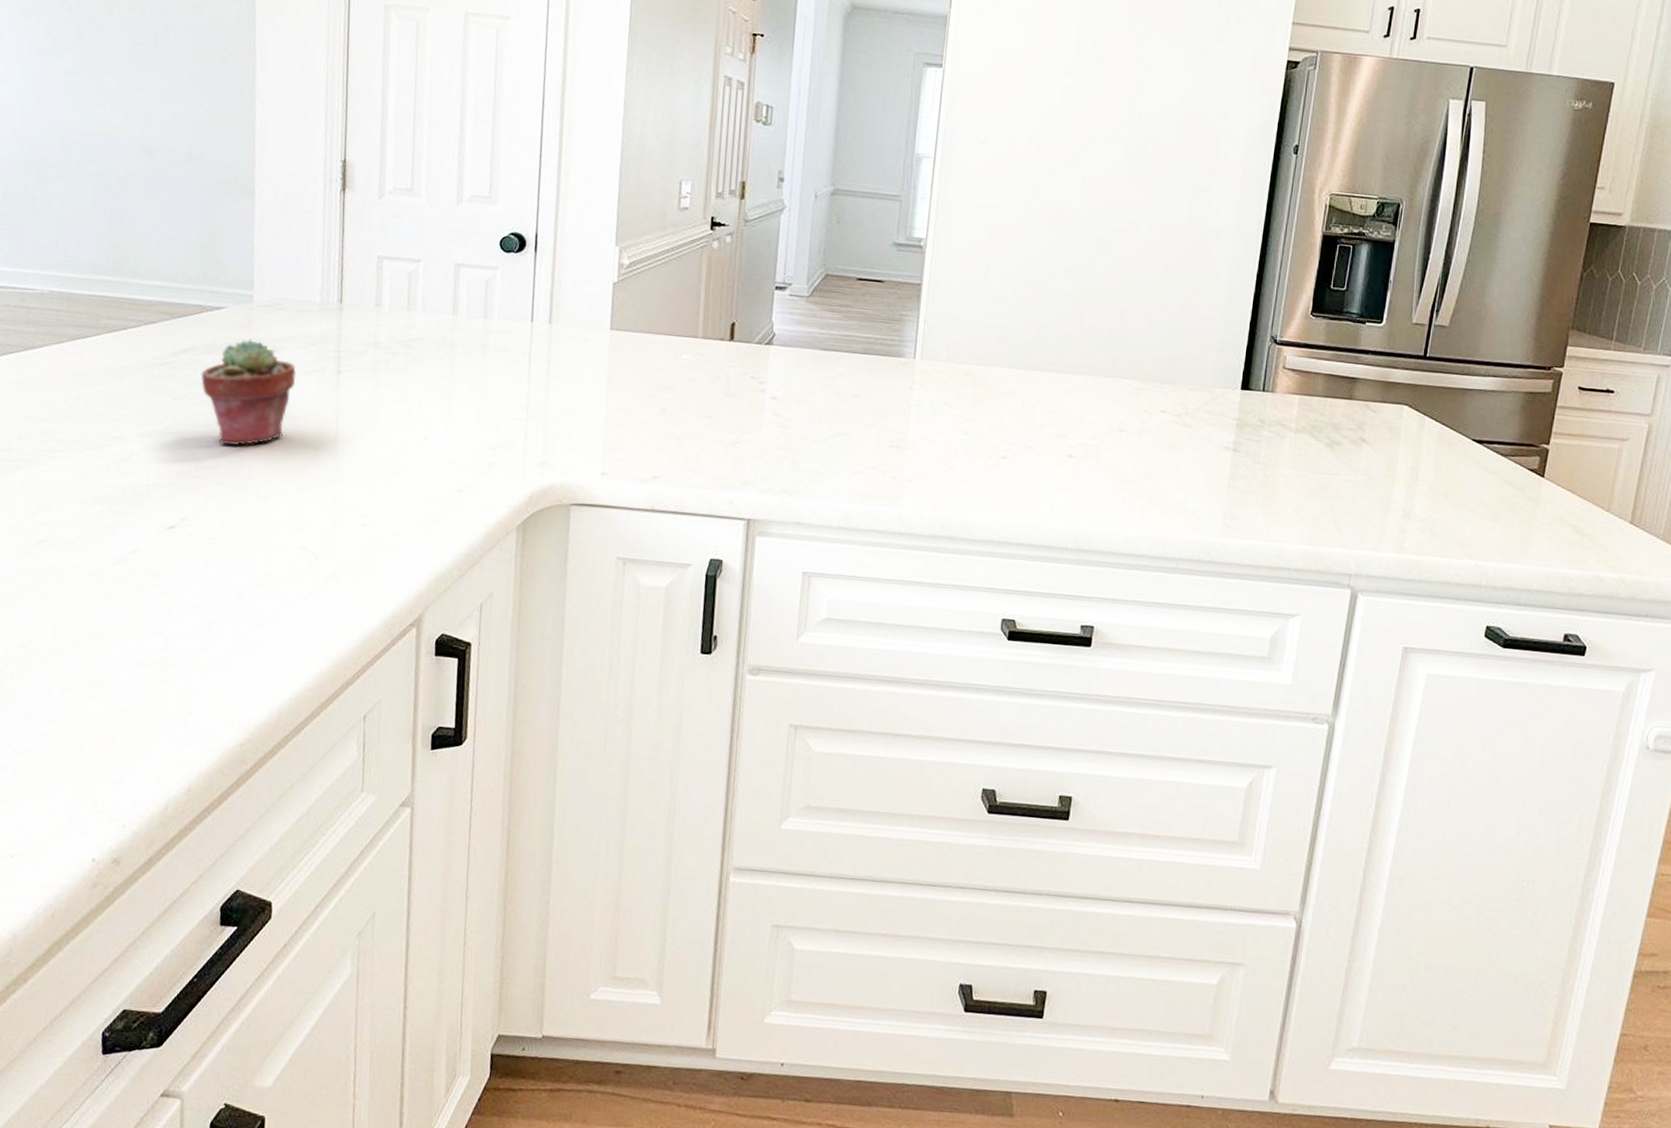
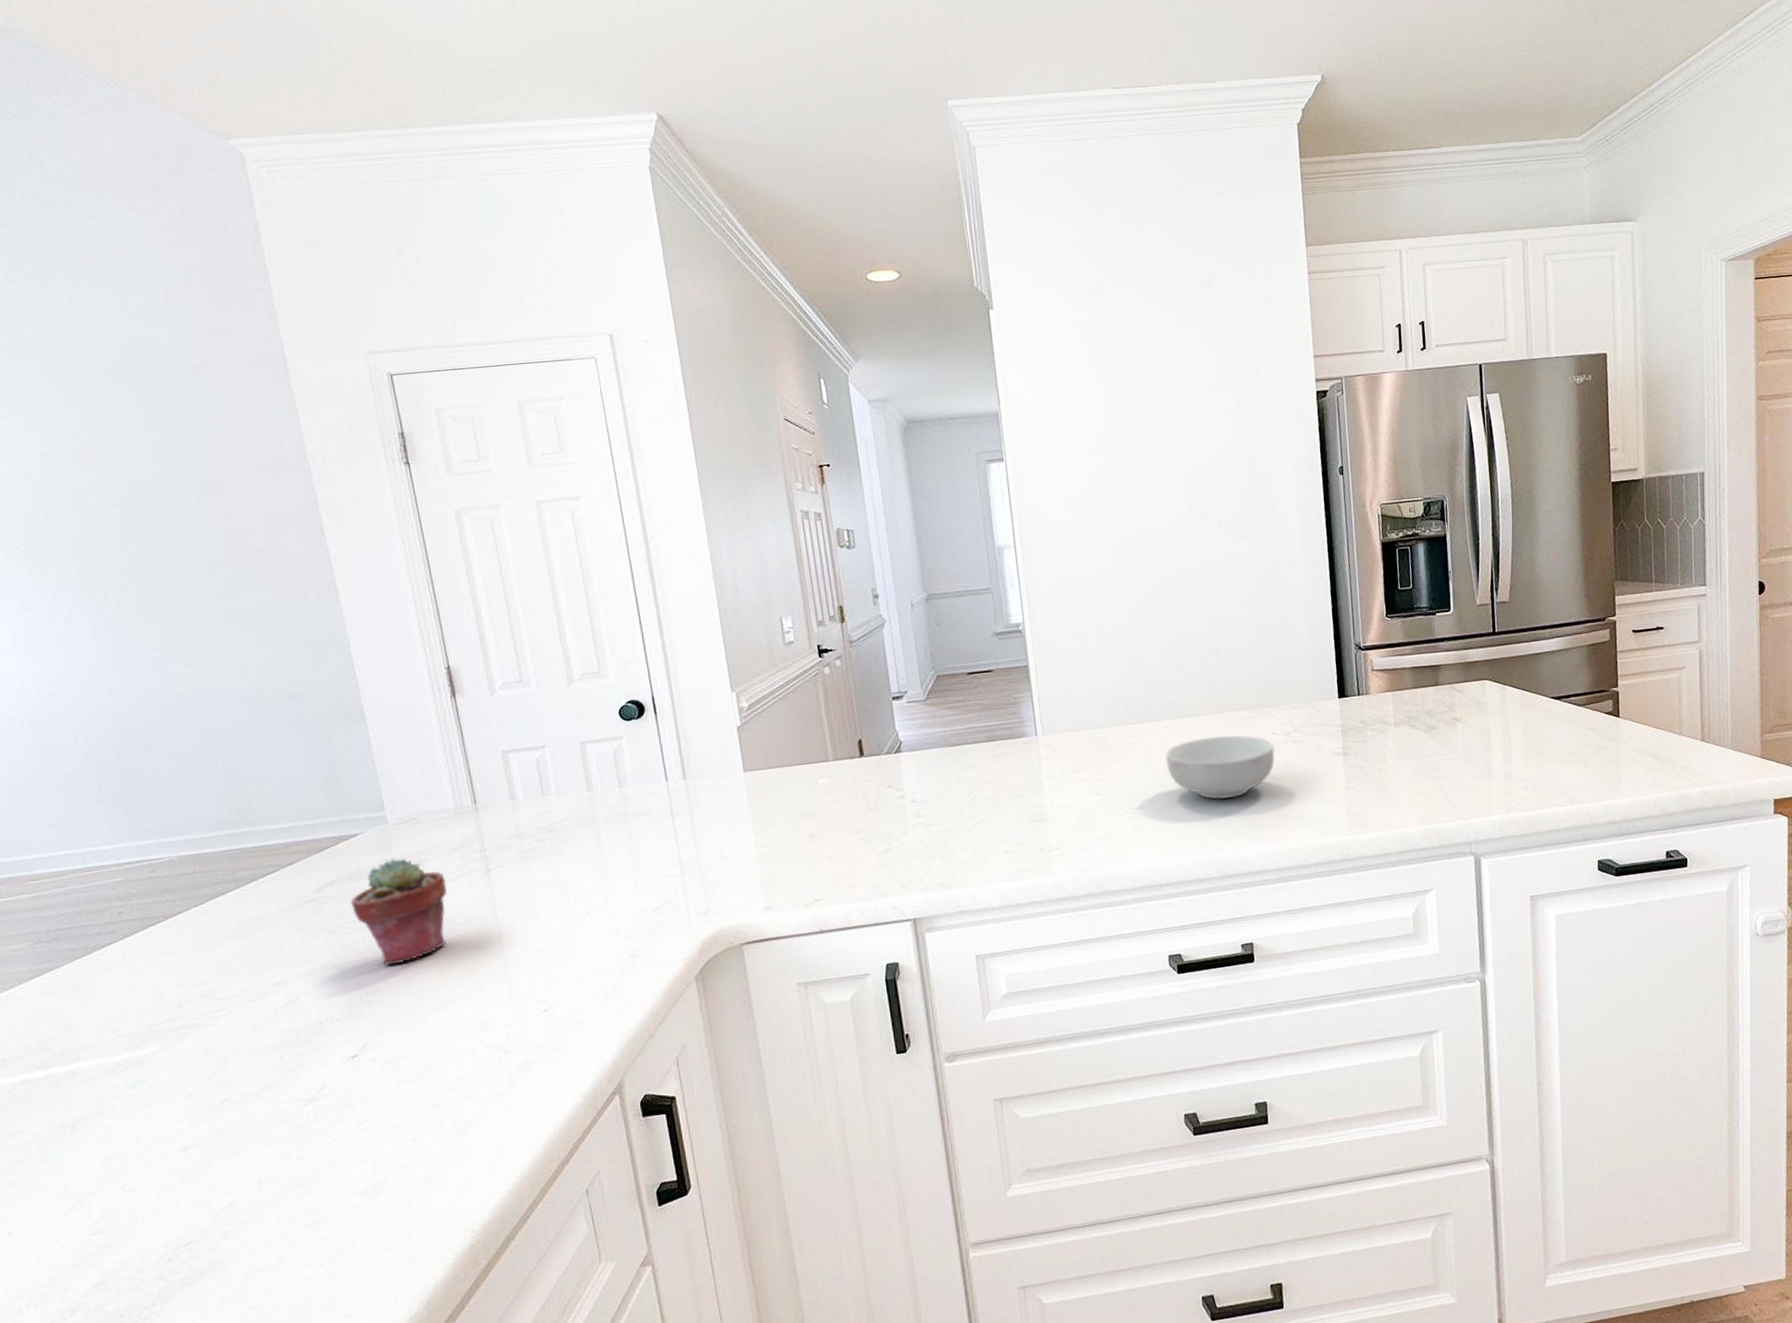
cereal bowl: none [1043,398,1161,470] -> present [1165,735,1275,799]

